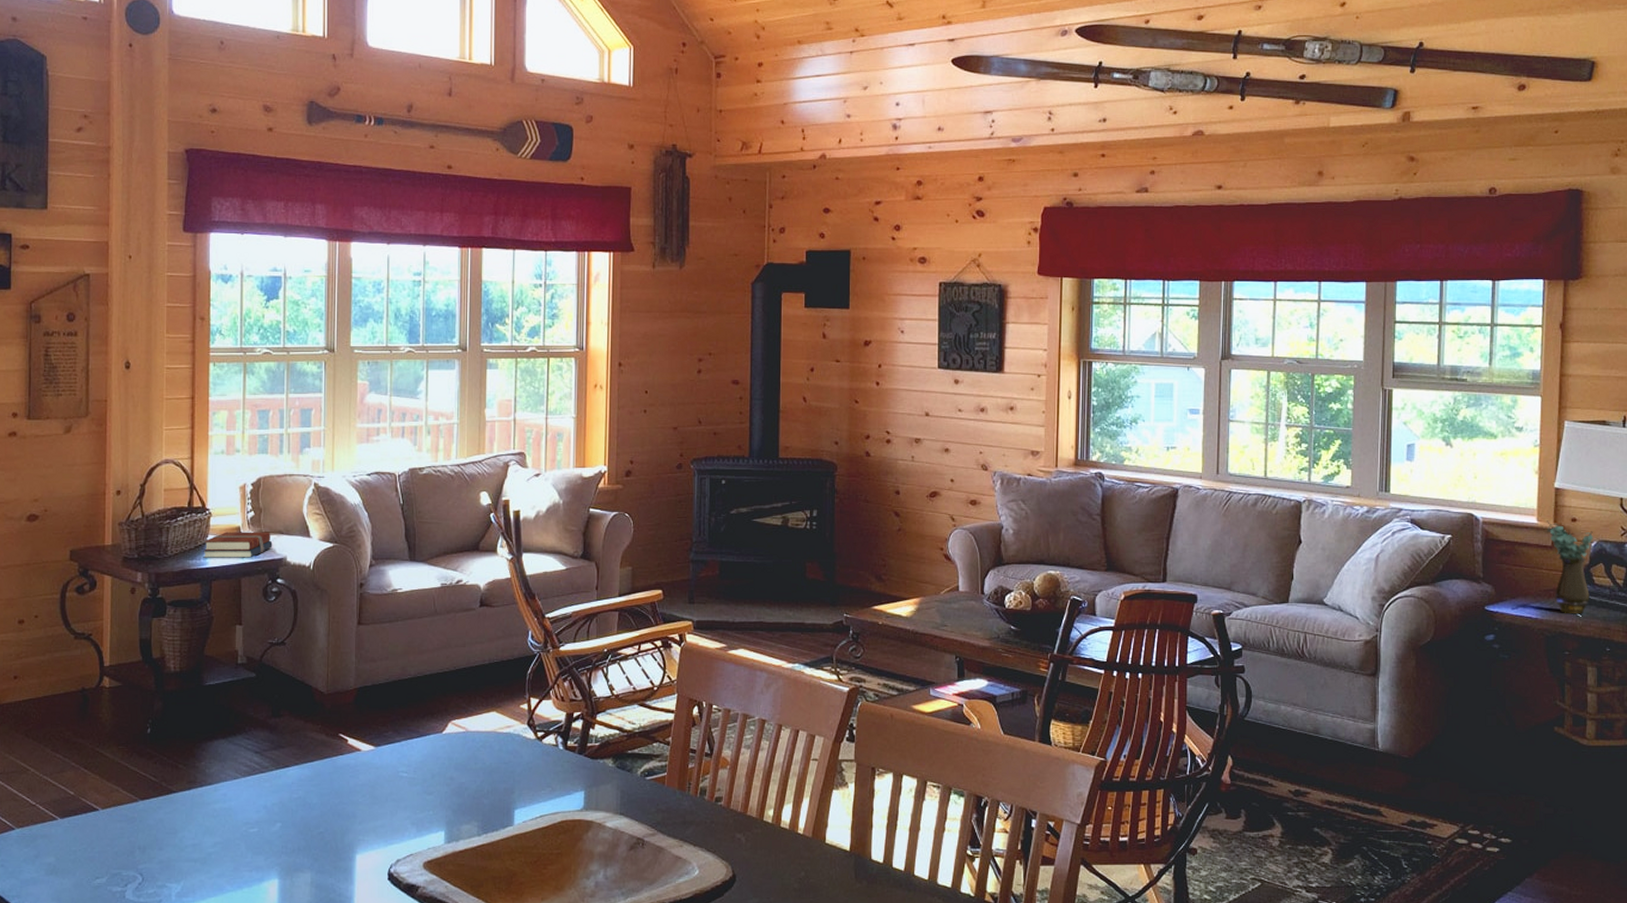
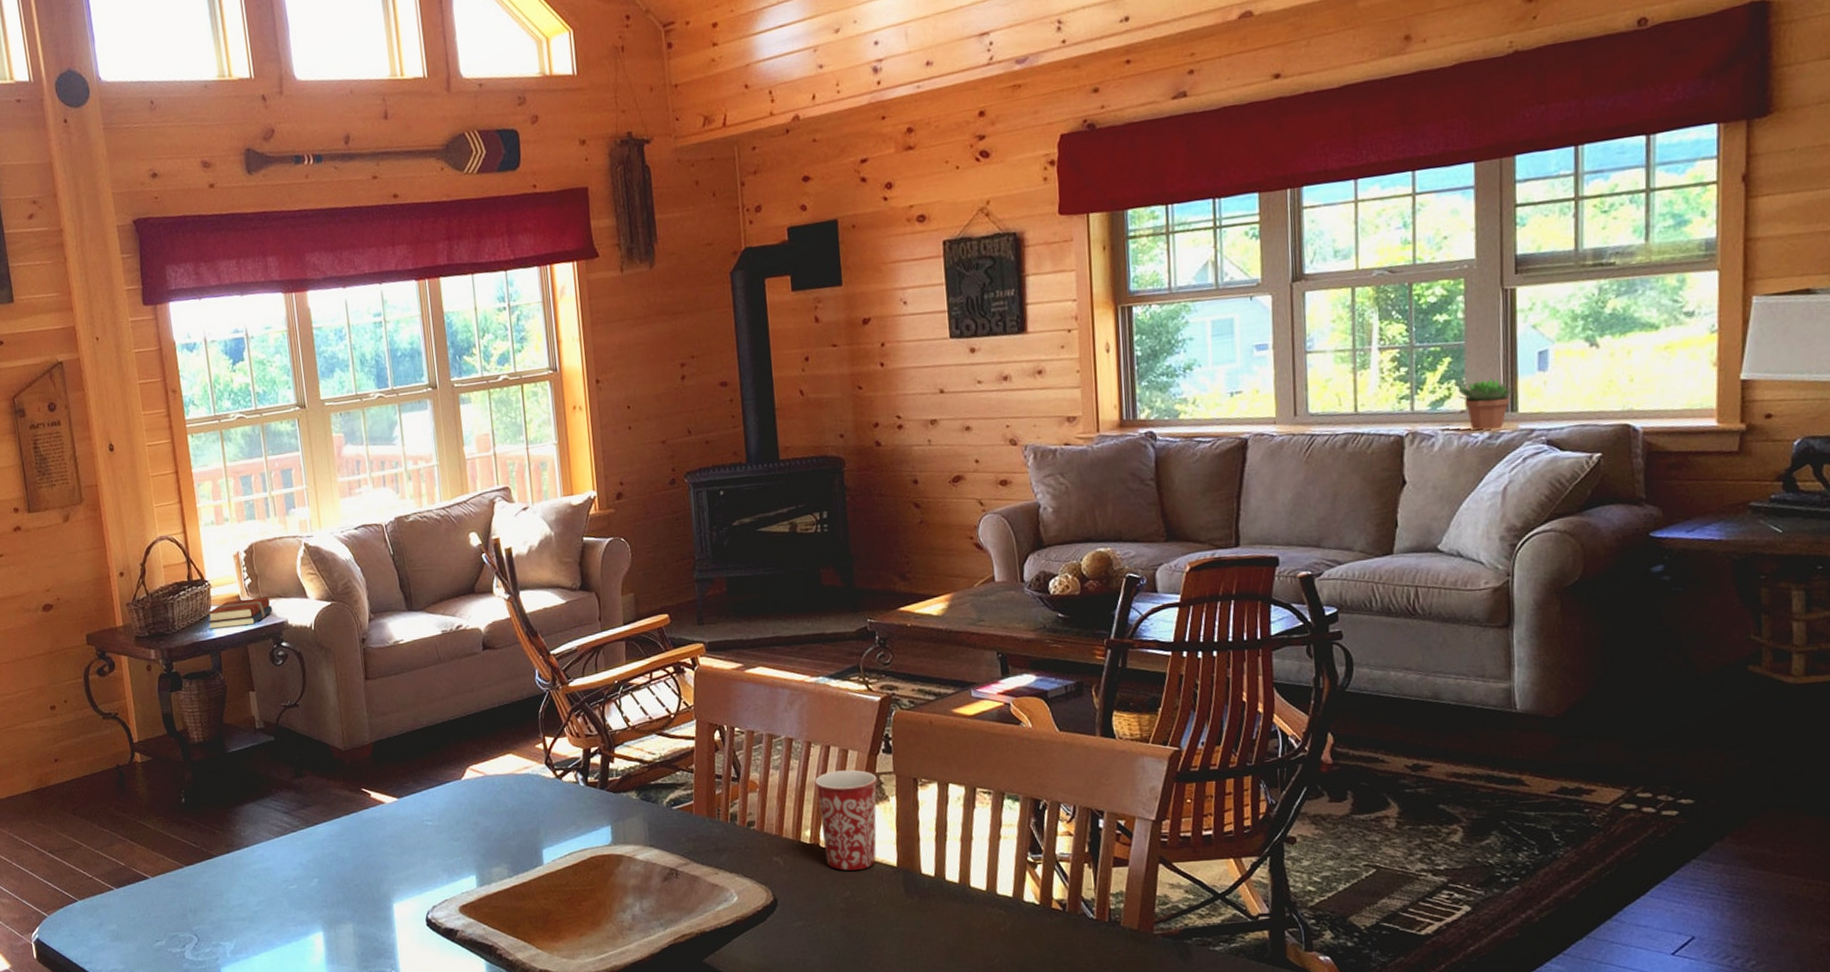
mug: none [782,754,839,852] -> present [814,769,877,871]
succulent plant: none [1344,462,1388,506] -> present [1457,378,1514,431]
vase: present [1547,520,1593,614] -> none [1731,420,1796,530]

